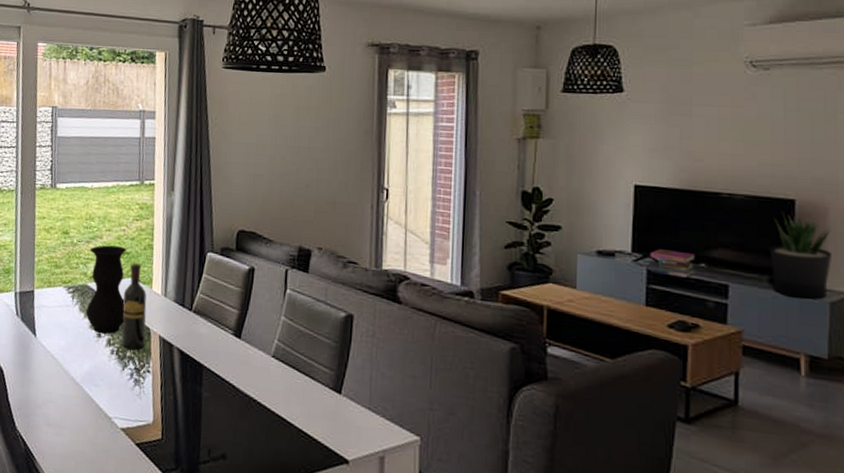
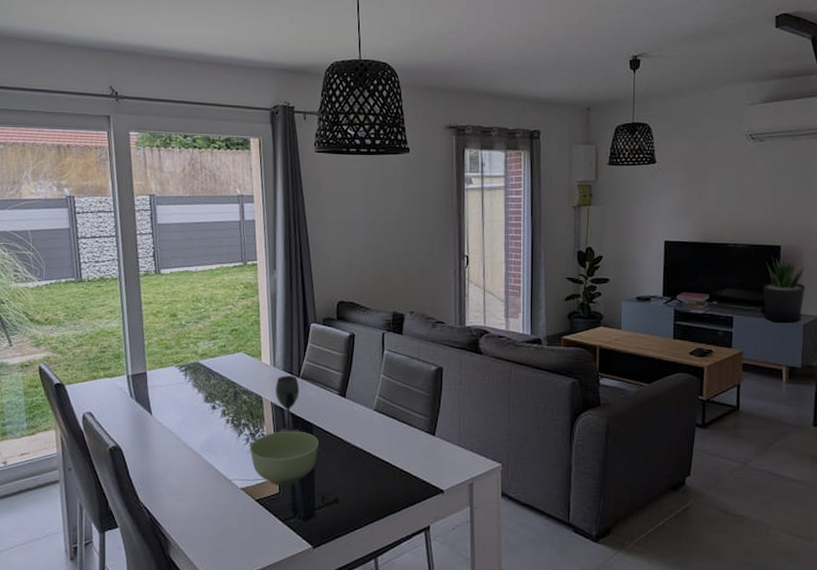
vase: present [85,245,127,334] -> none [199,324,237,405]
wine bottle: present [122,262,147,350] -> none [235,338,259,418]
bowl: none [133,369,208,432] -> present [249,430,318,486]
wine glass: none [164,307,191,372] -> present [275,375,300,433]

